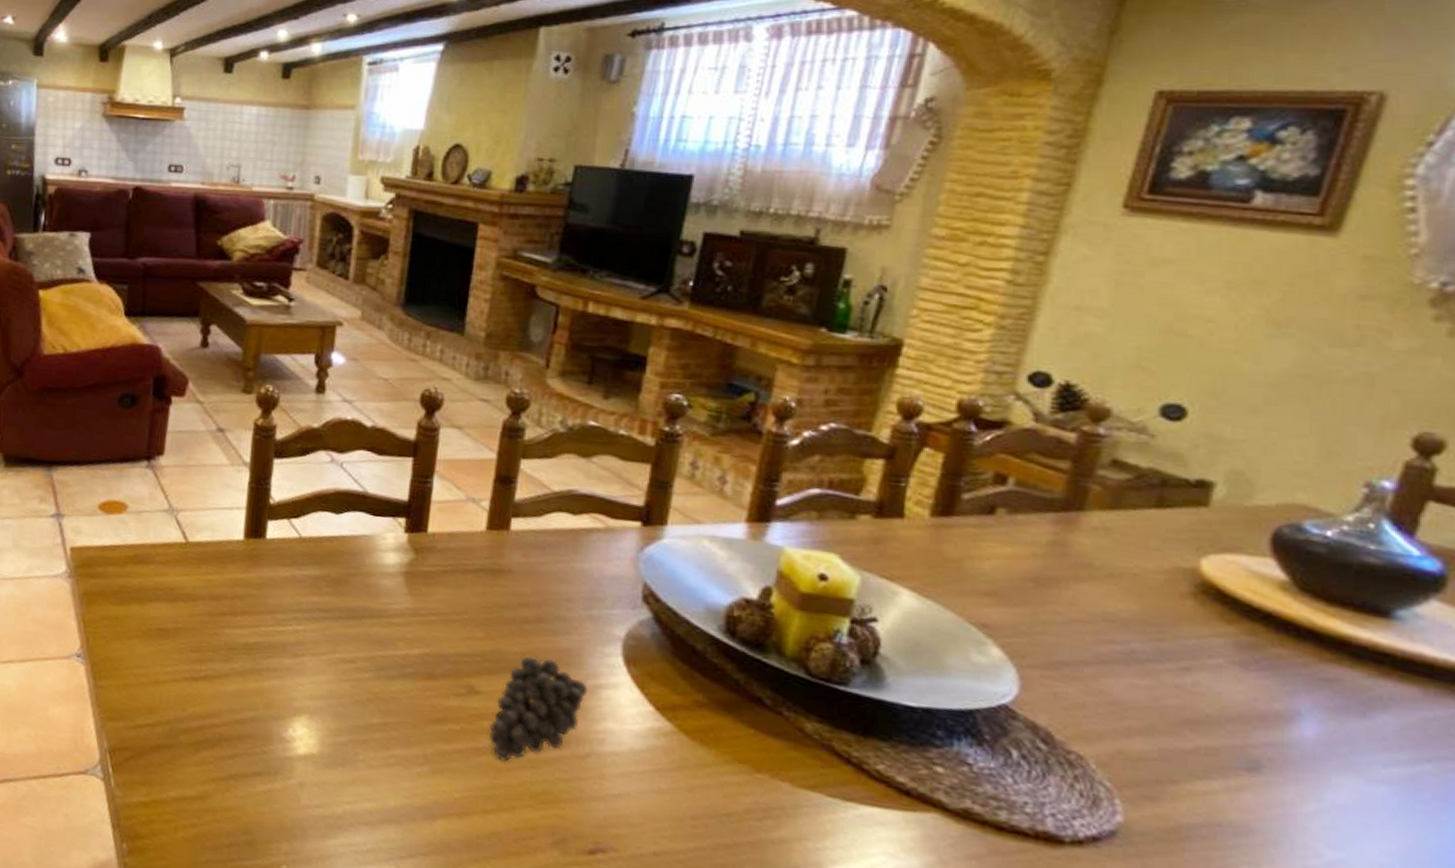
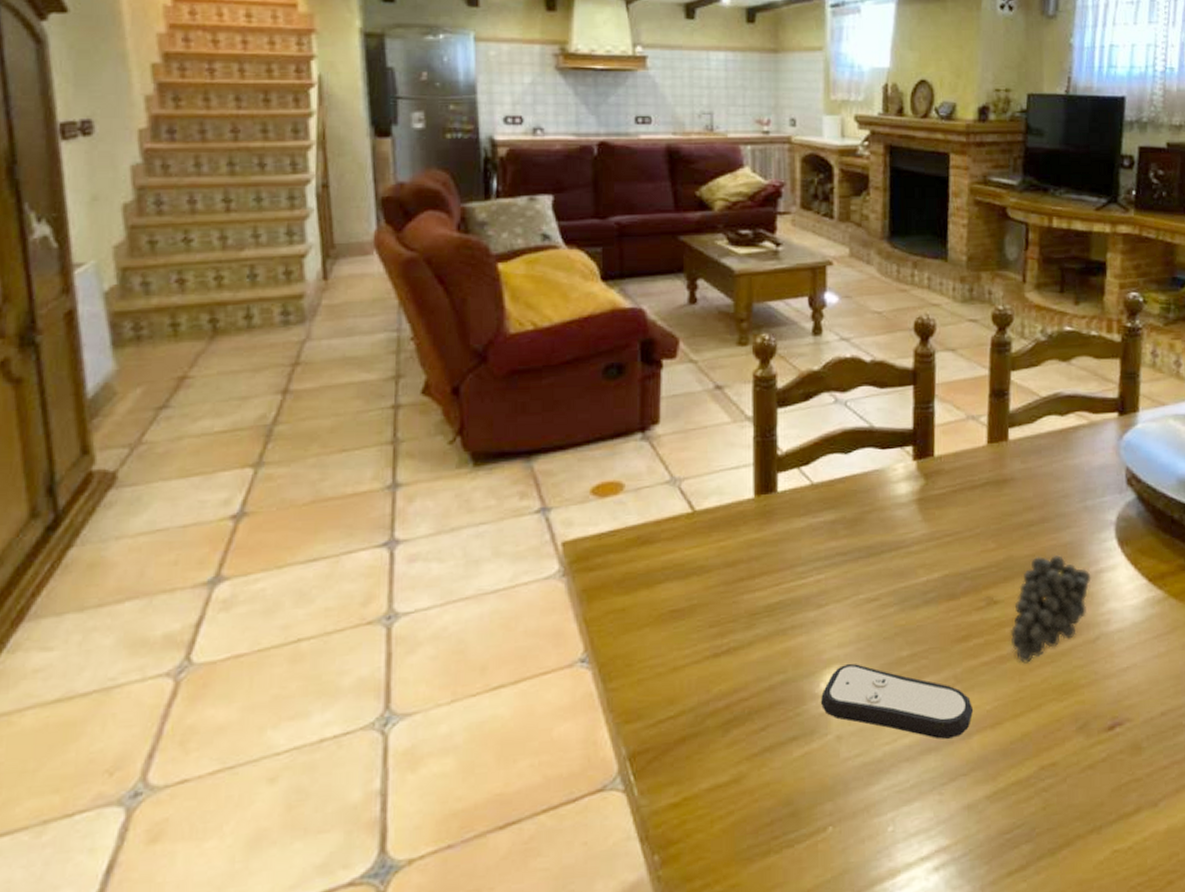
remote control: none [286,716,441,816] -> present [820,663,974,739]

